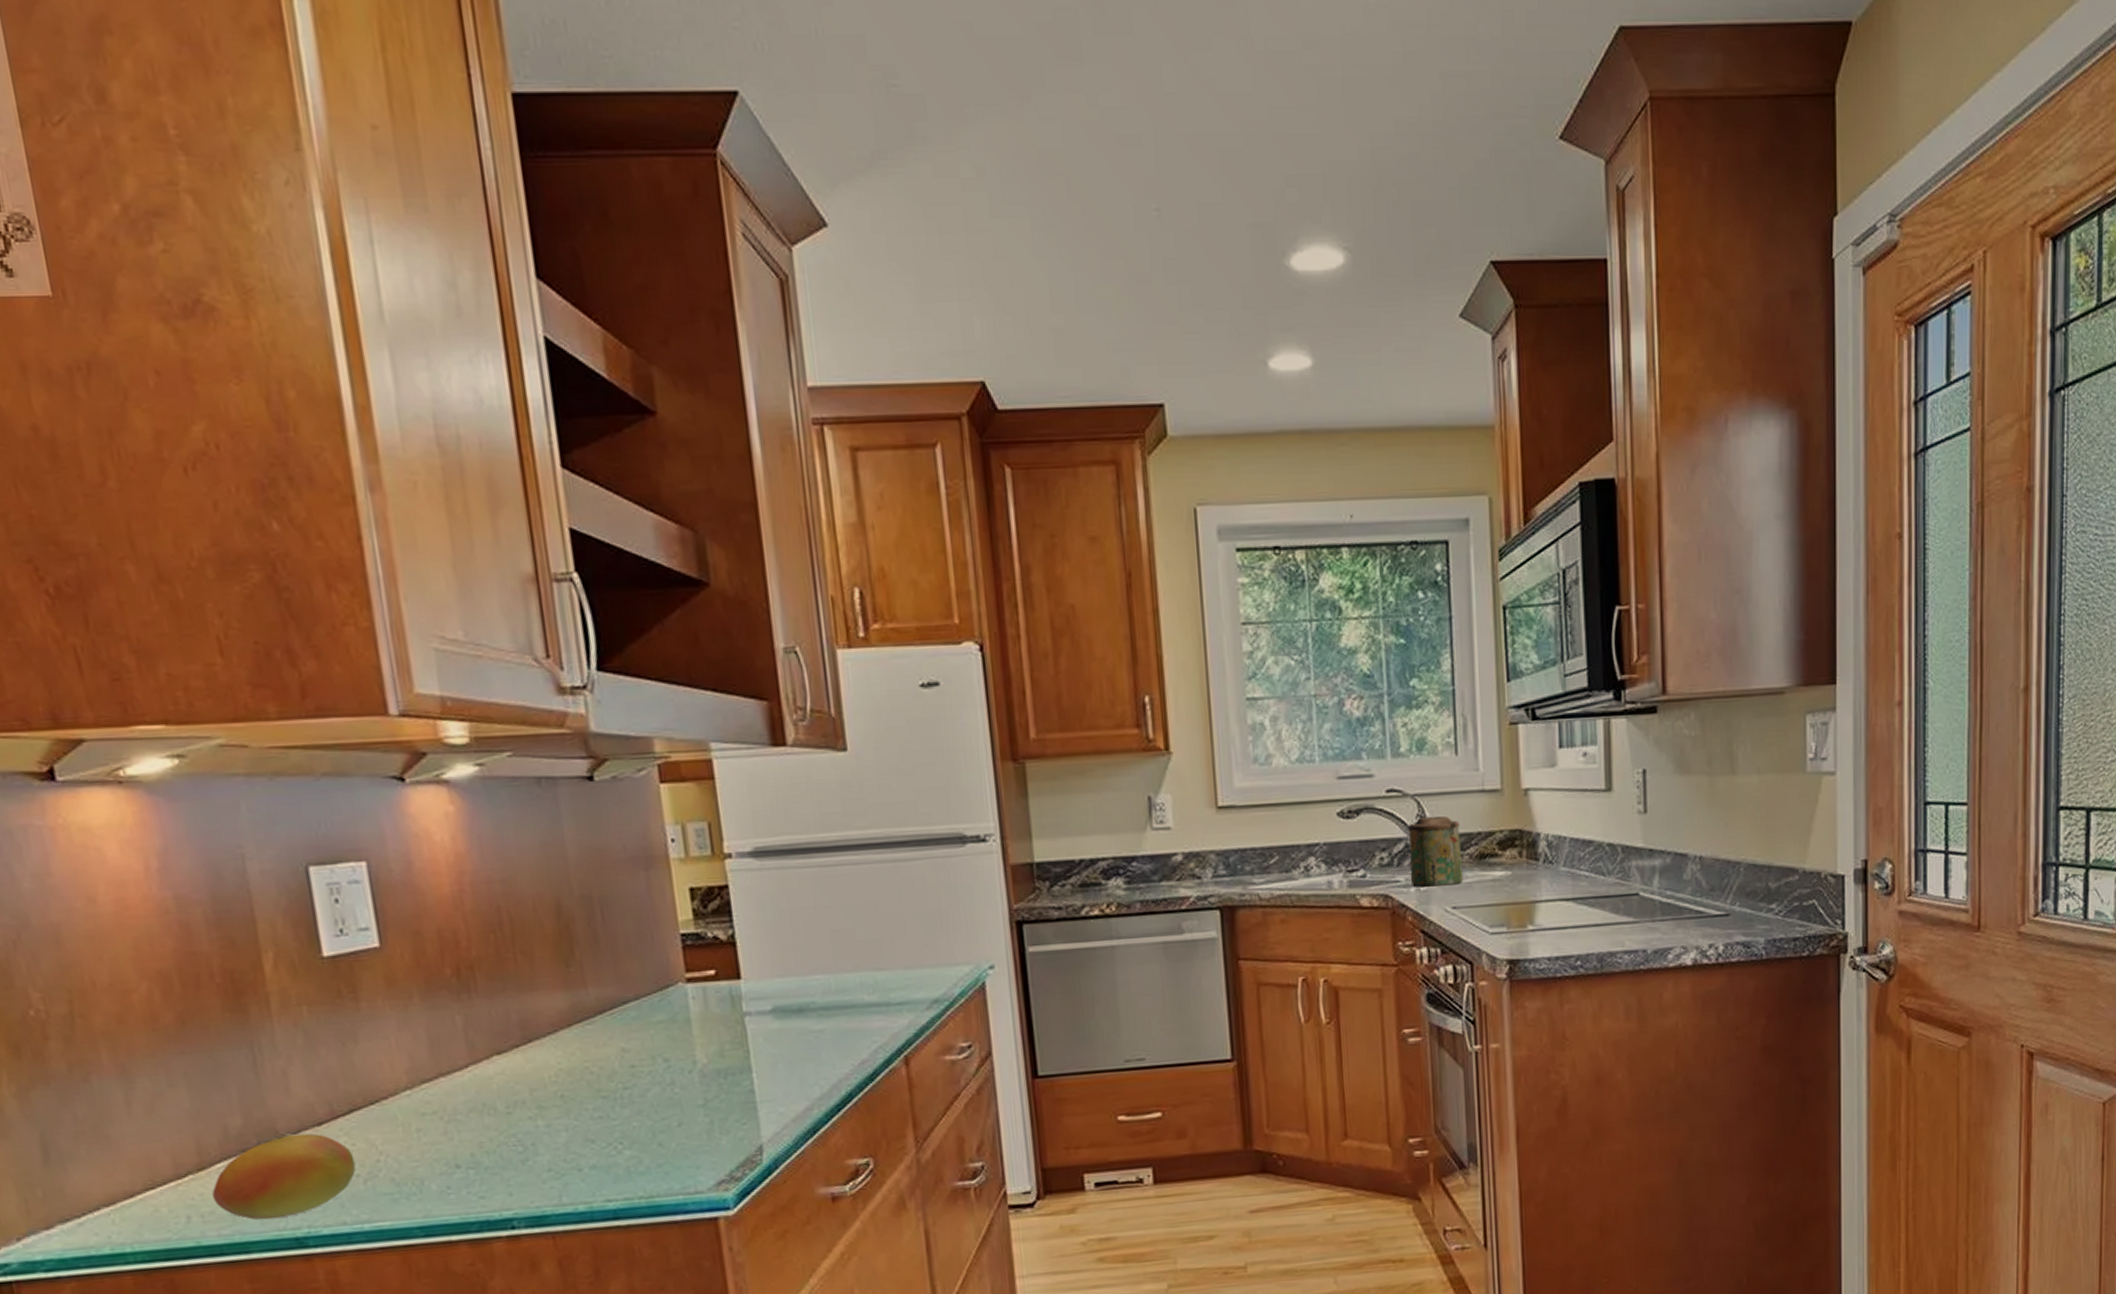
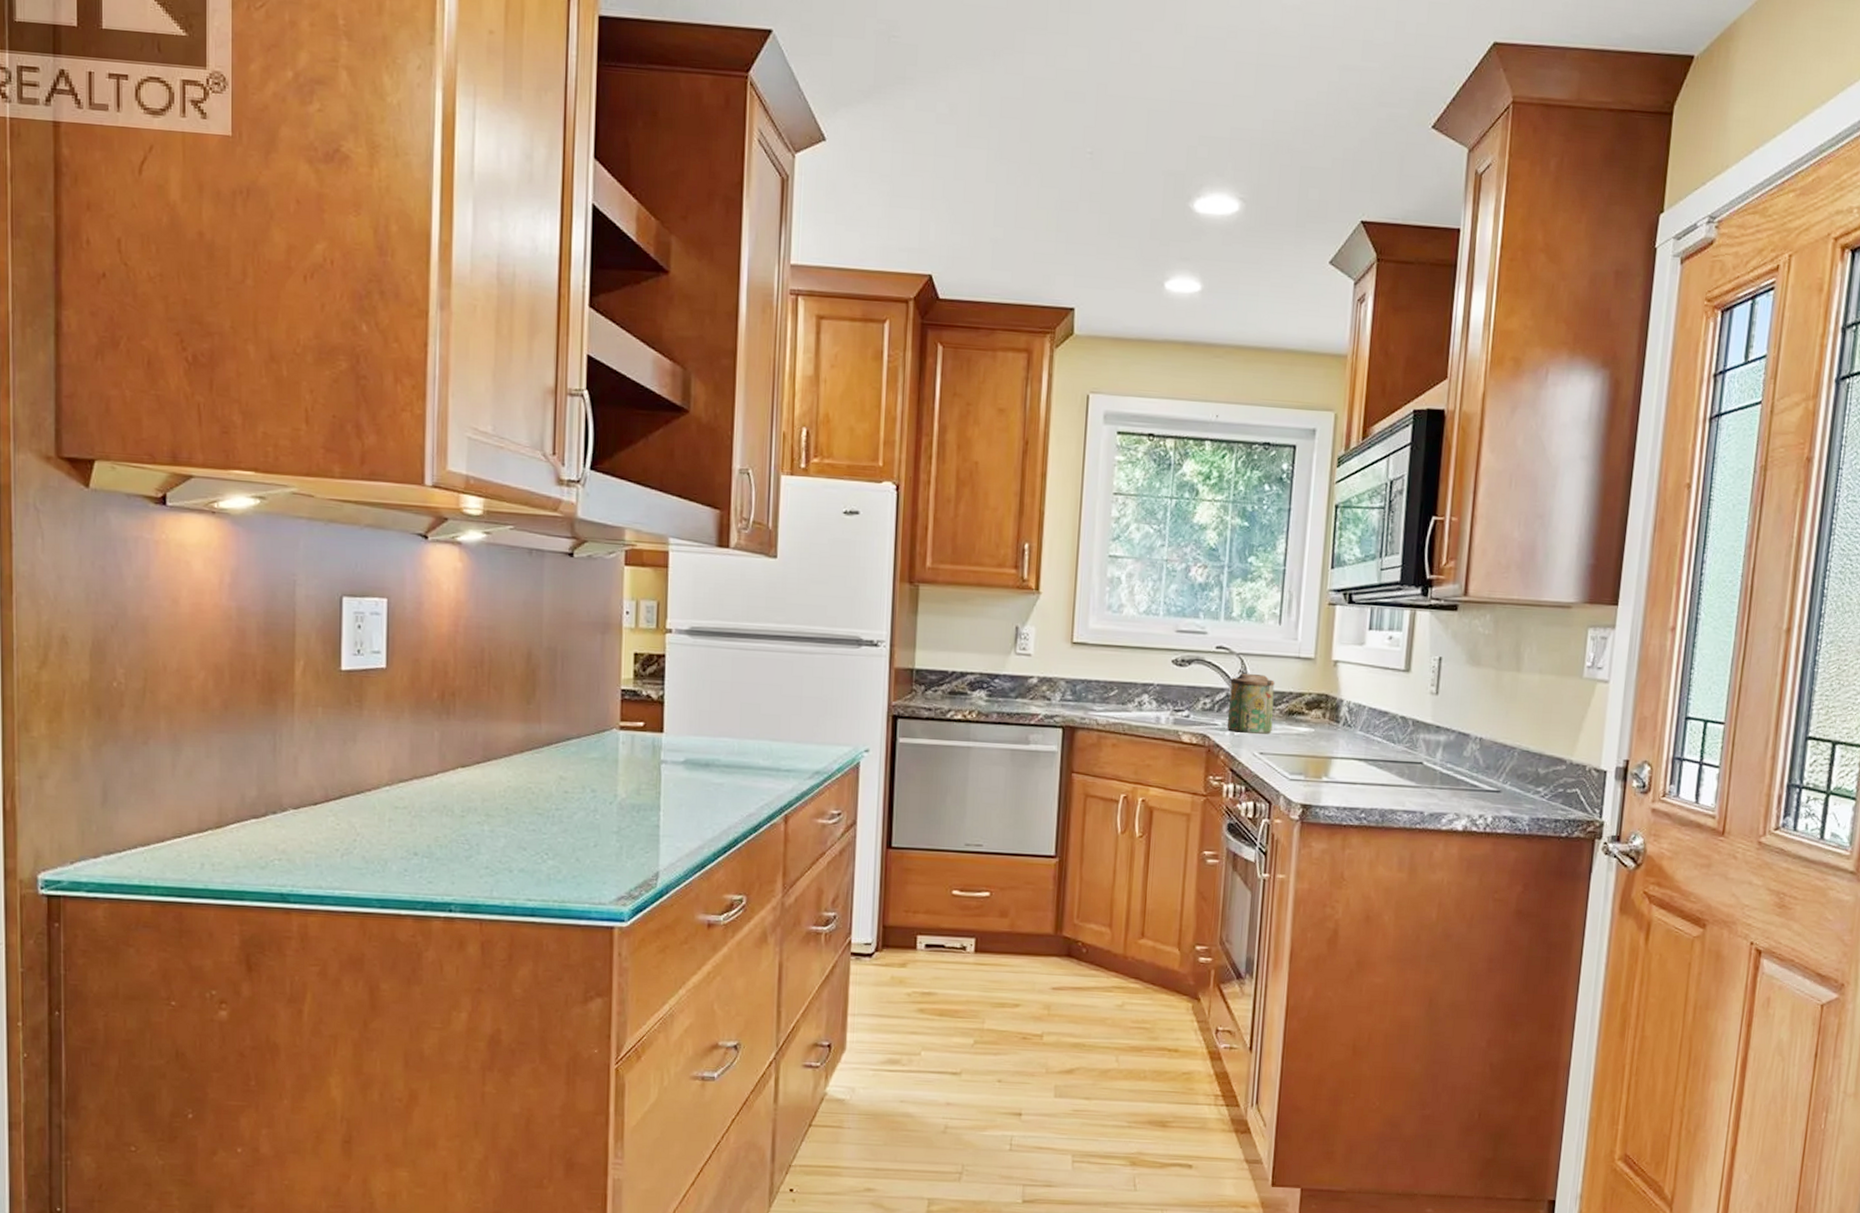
fruit: present [212,1133,356,1220] -> none [223,809,337,876]

